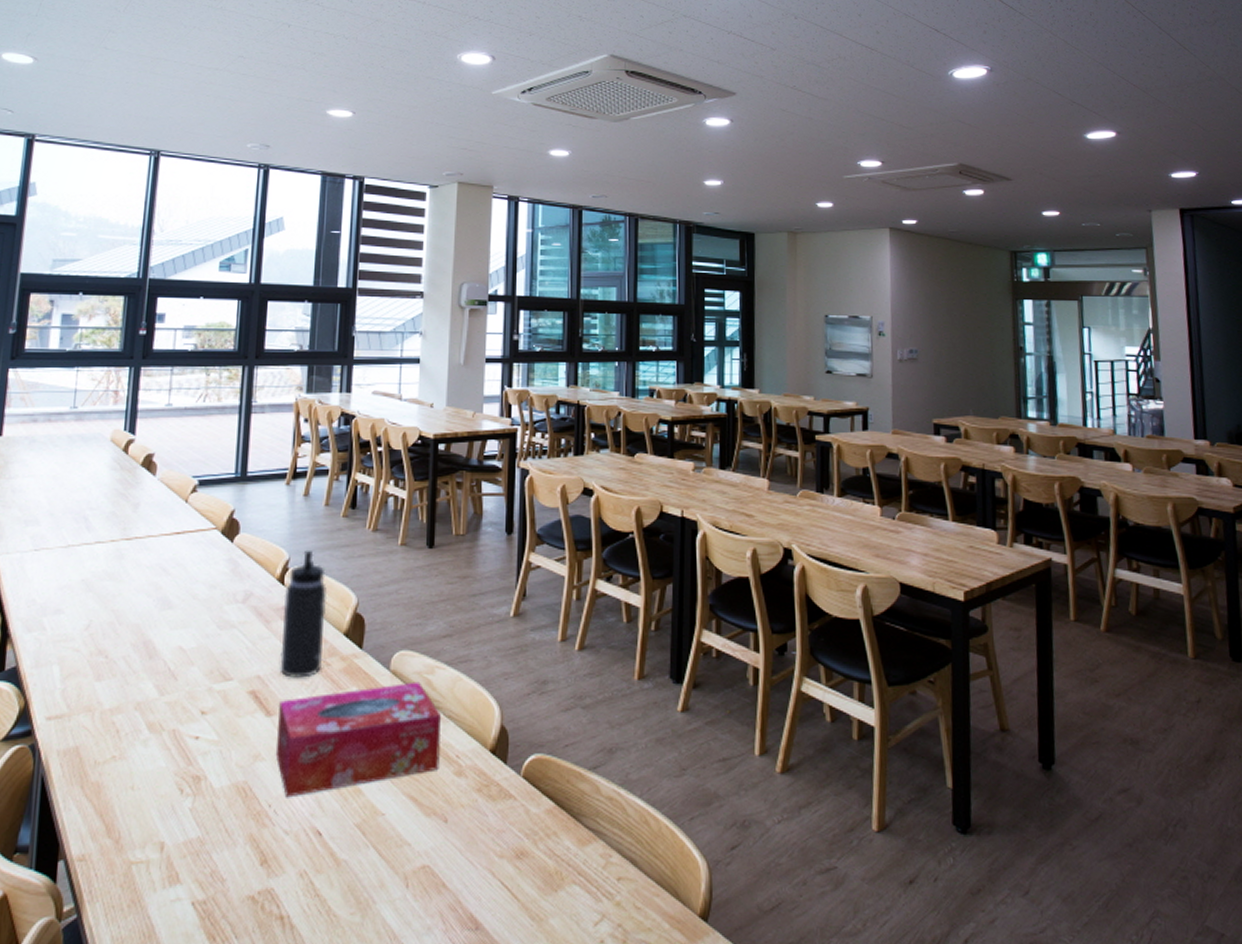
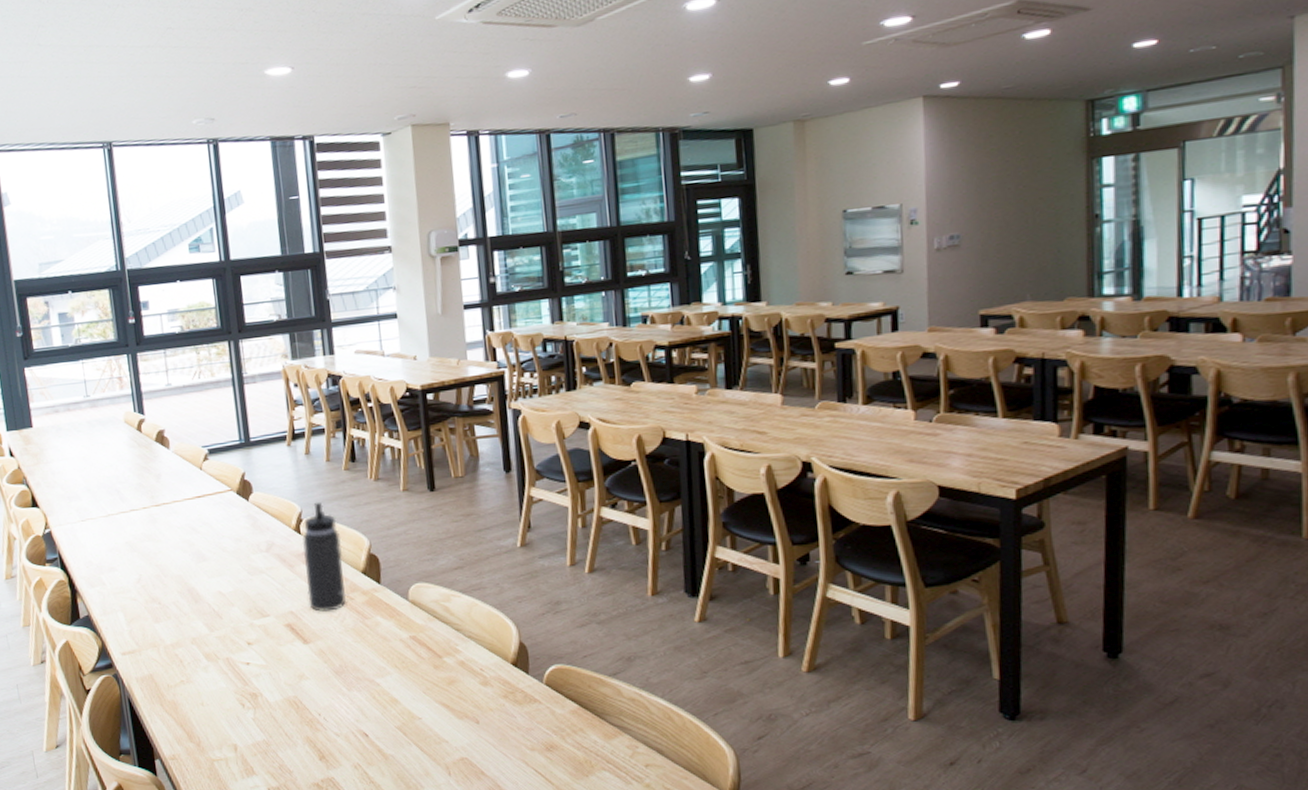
tissue box: present [275,681,441,798] -> none [313,608,466,708]

